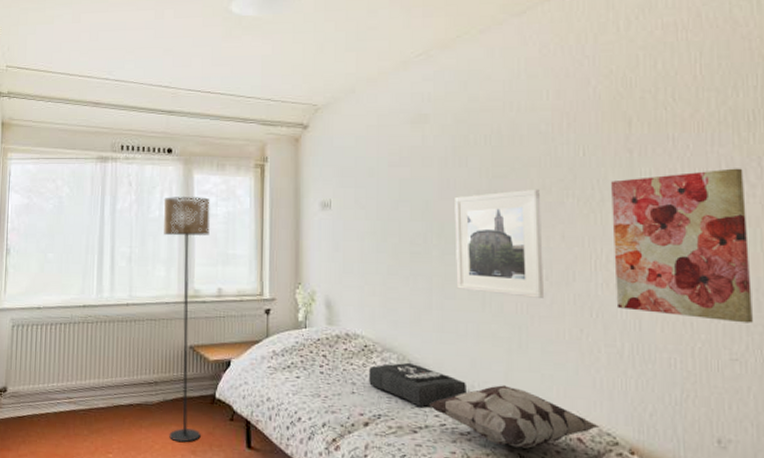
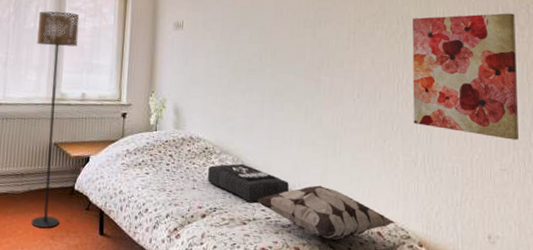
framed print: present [455,189,545,298] -> none [285,21,356,113]

